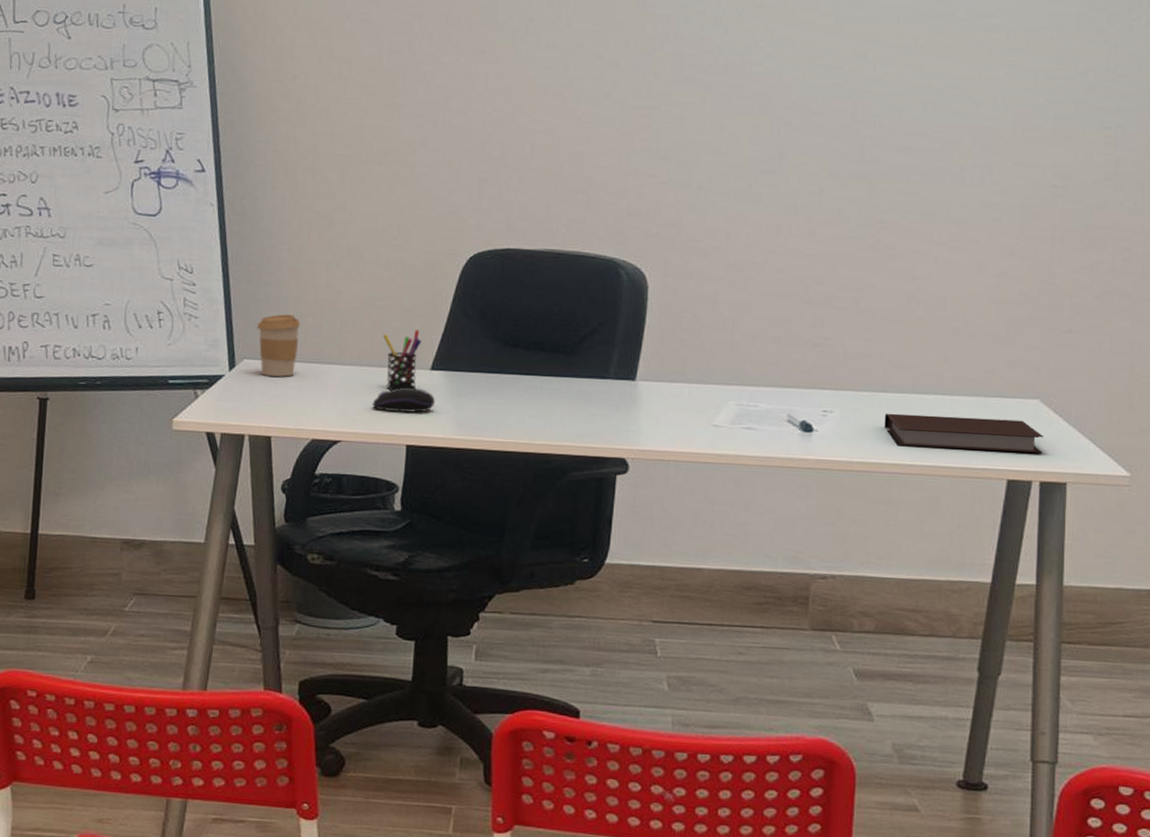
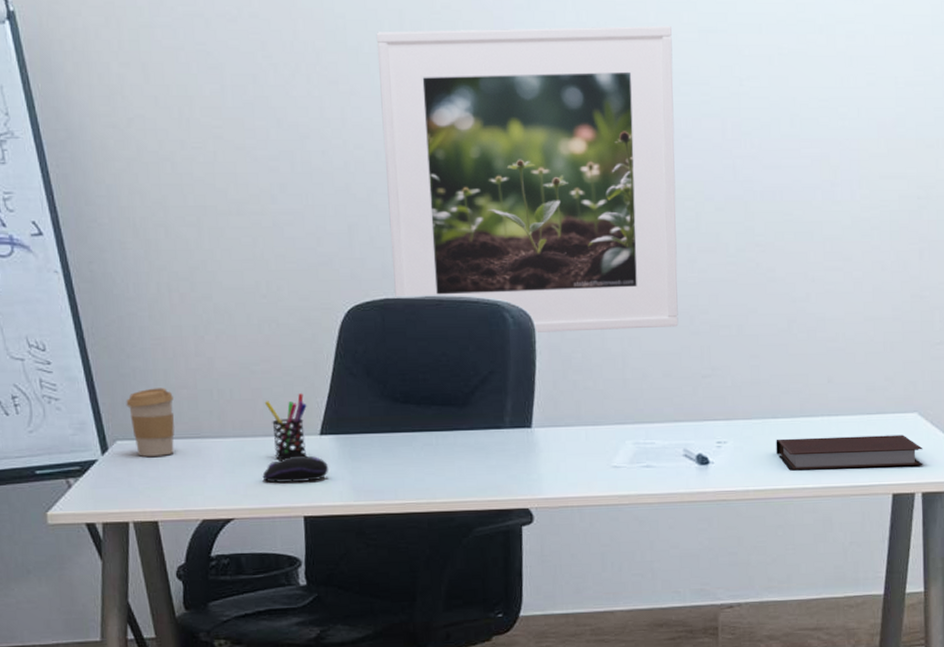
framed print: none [516,9,809,295] -> present [376,25,679,332]

